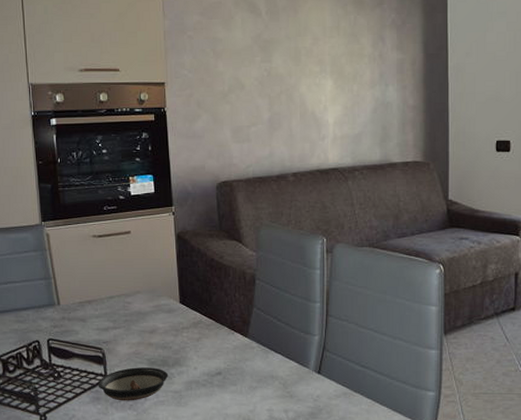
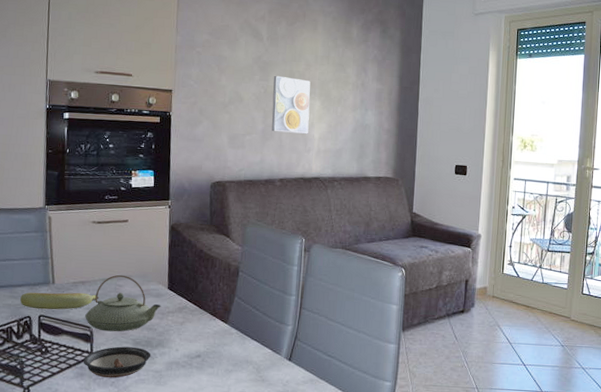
banana: none [26,312,108,333] -> present [20,292,100,310]
teapot: none [94,291,174,353] -> present [84,274,161,332]
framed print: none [277,54,321,120] -> present [271,75,311,134]

